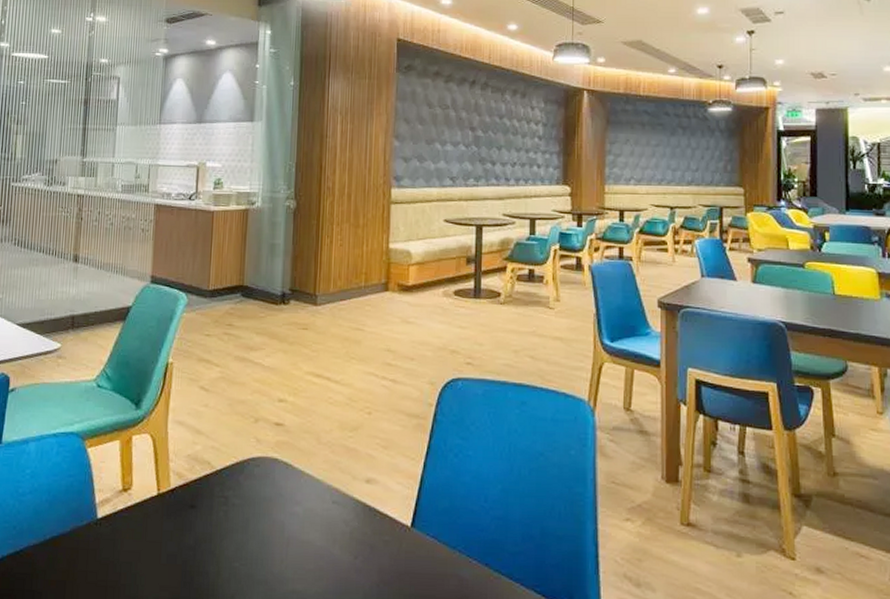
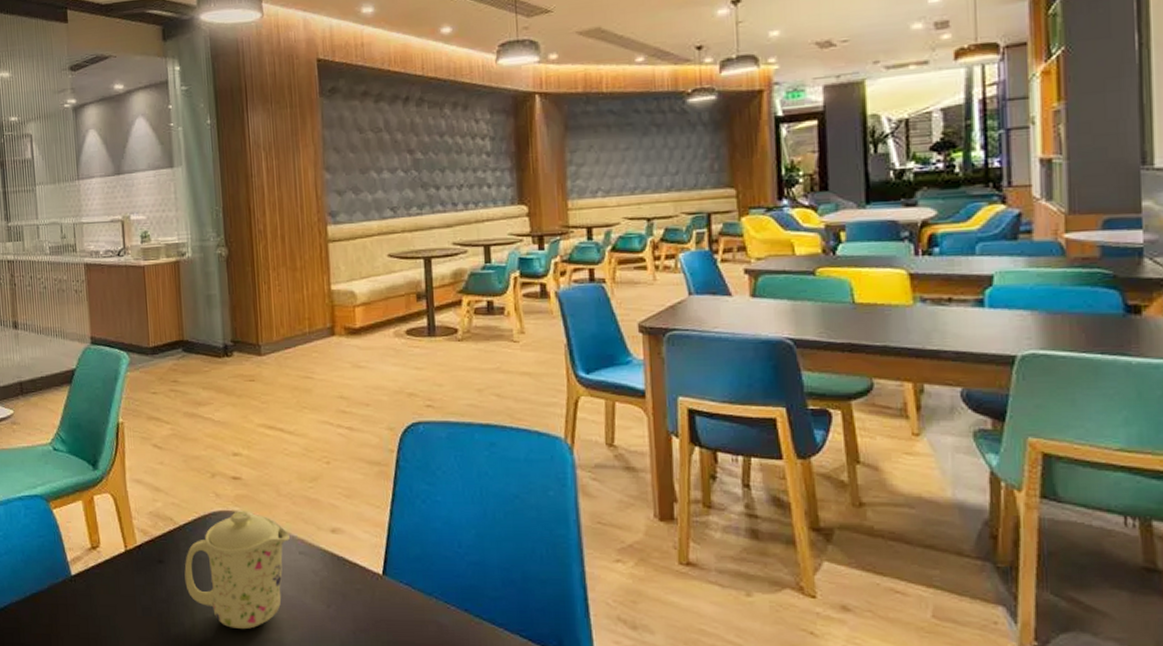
mug: none [215,457,326,580] -> present [184,511,291,630]

